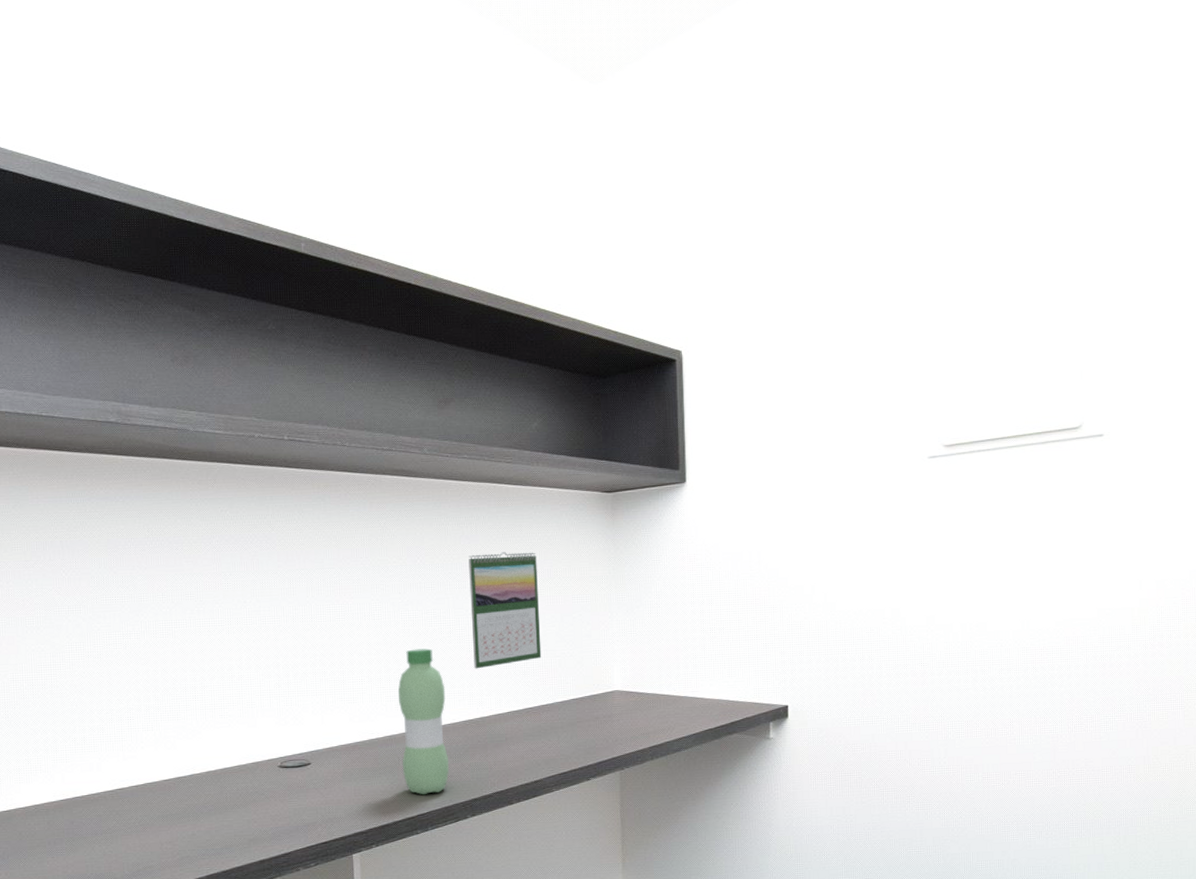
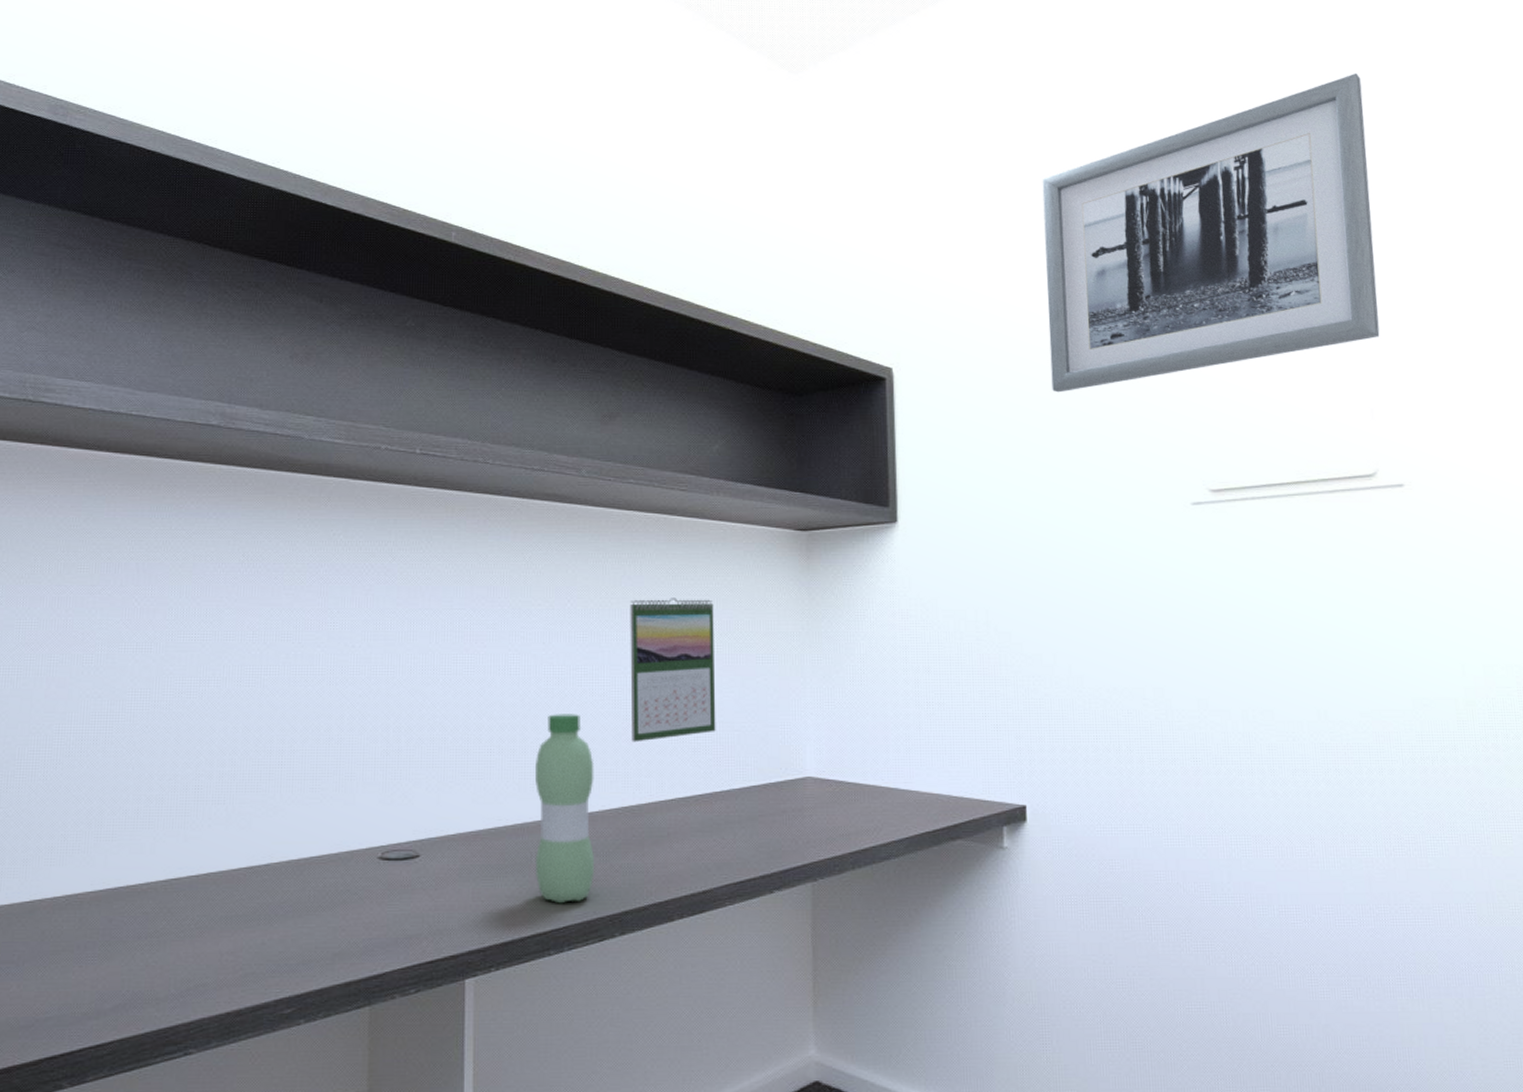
wall art: none [811,65,1093,367] -> present [1042,72,1380,393]

